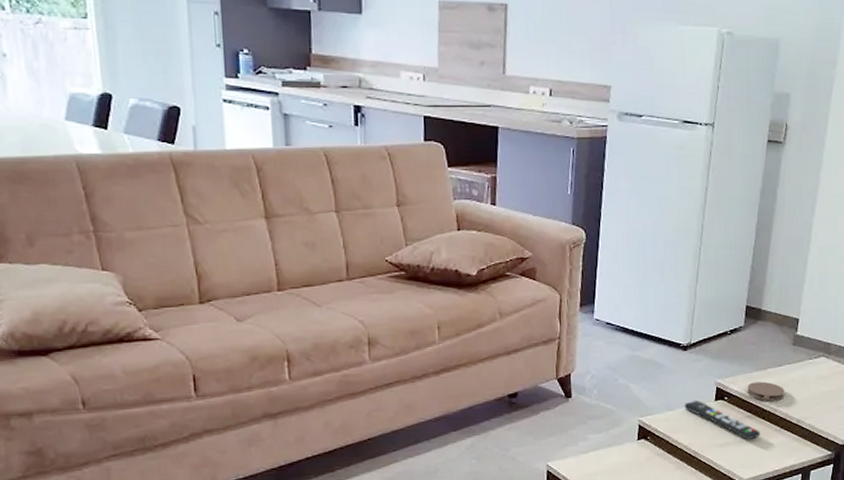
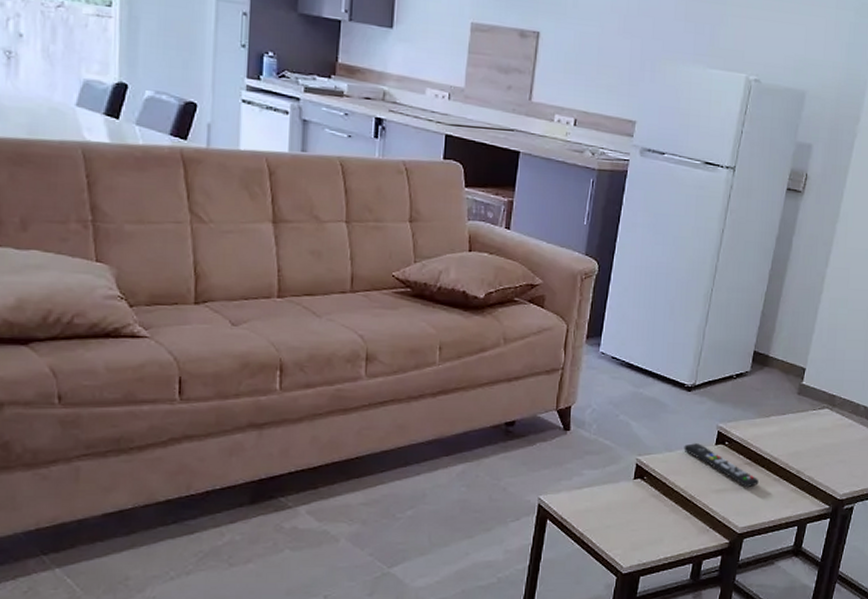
coaster: present [747,381,785,401] -> none [748,429,787,450]

